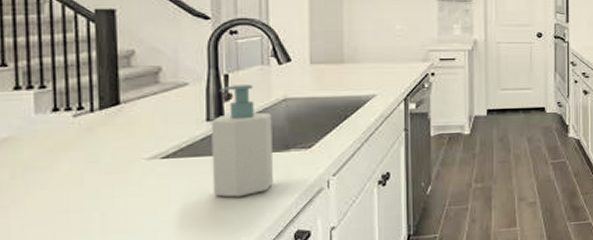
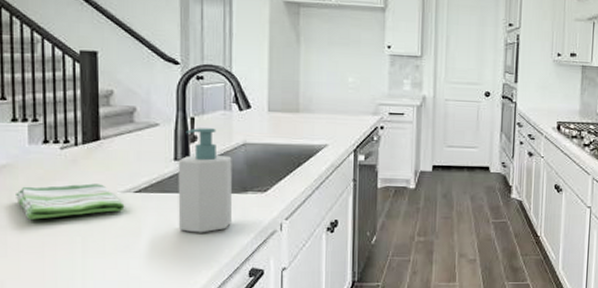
dish towel: none [20,152,150,197] -> present [16,183,125,220]

